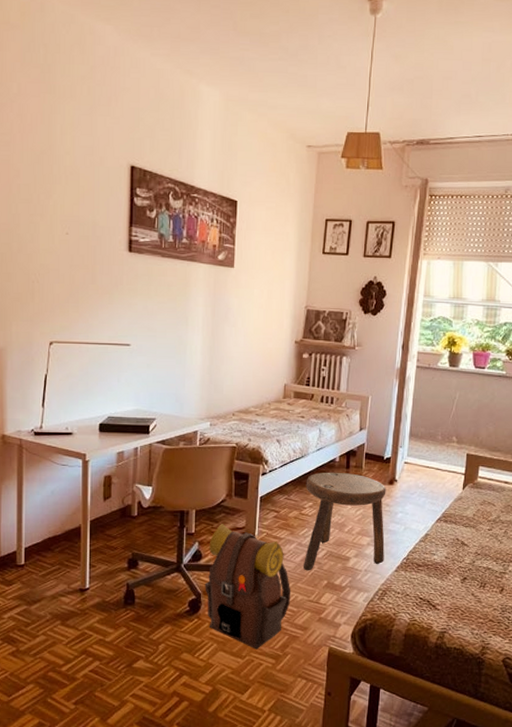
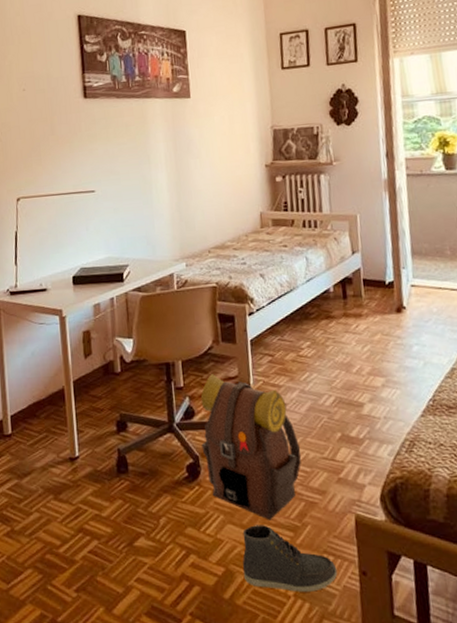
sneaker: none [227,653,308,707] -> present [242,525,338,592]
stool: present [302,472,386,571] -> none [299,304,406,423]

